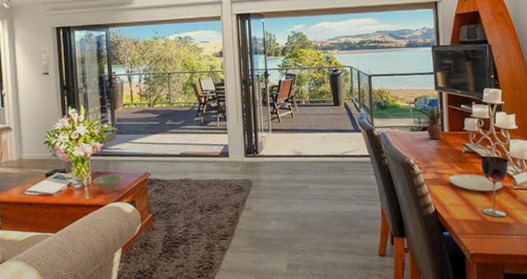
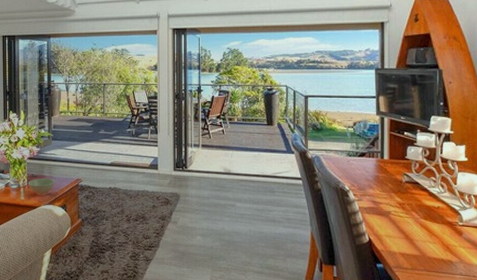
fruit: present [425,106,445,140] -> none [365,131,386,167]
plate: present [449,173,503,192] -> none [386,205,447,225]
wineglass: present [480,155,509,218] -> none [422,187,455,254]

